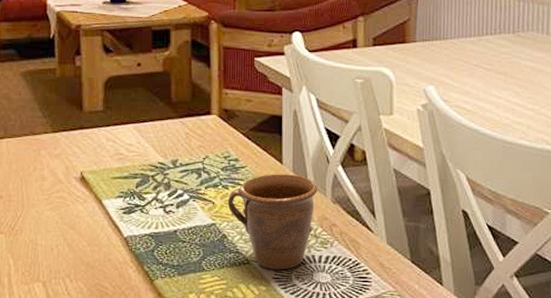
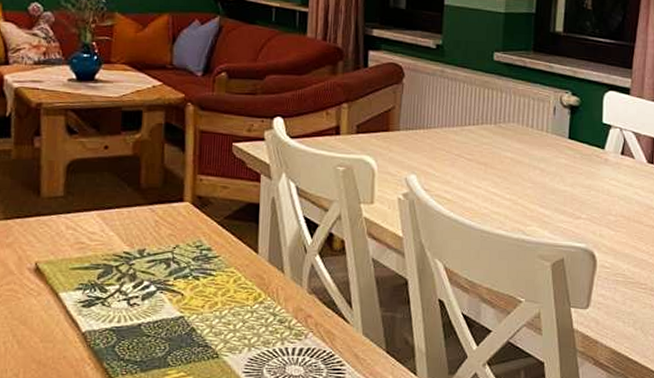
mug: present [227,174,318,269] -> none [197,264,295,363]

